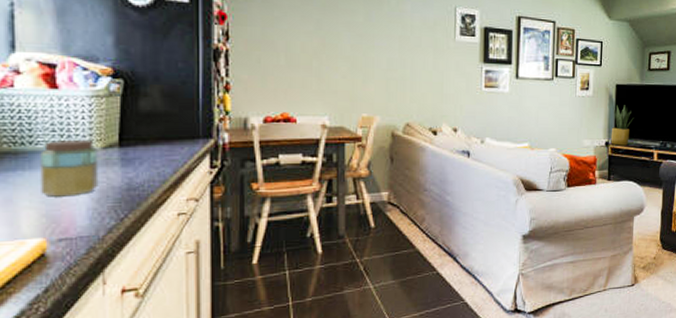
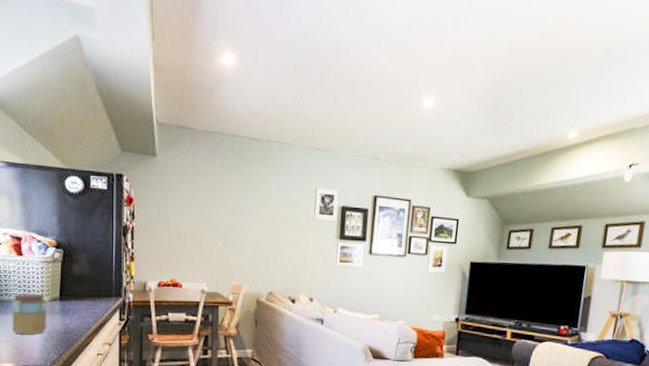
planter: present [610,105,635,146] -> none [461,282,488,323]

